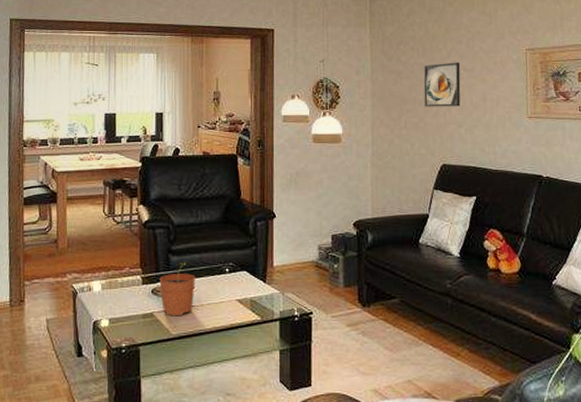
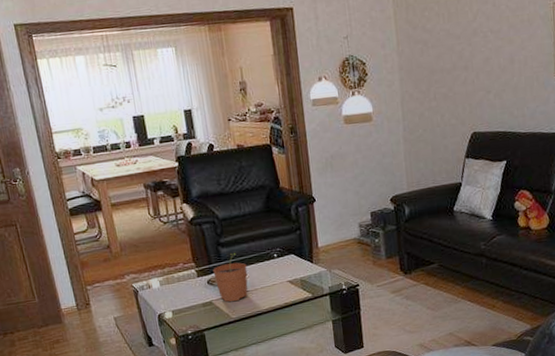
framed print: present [423,62,461,107] -> none [450,24,489,76]

